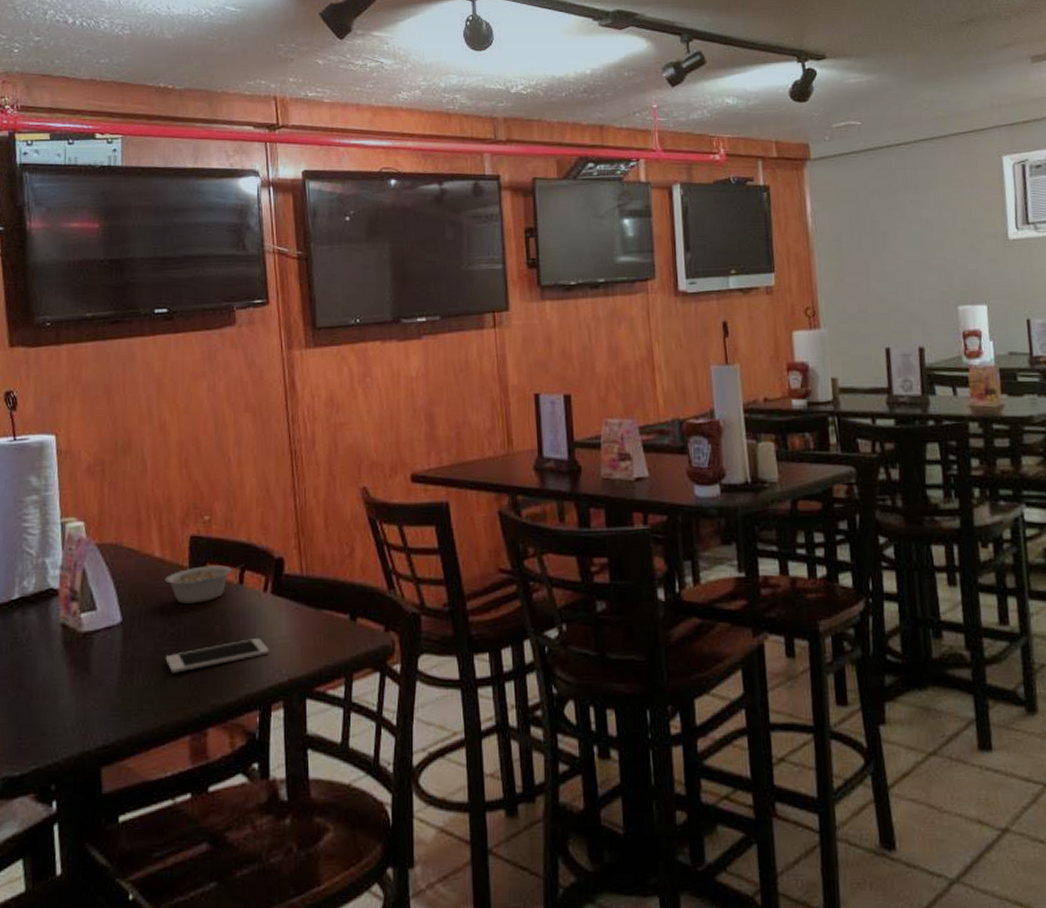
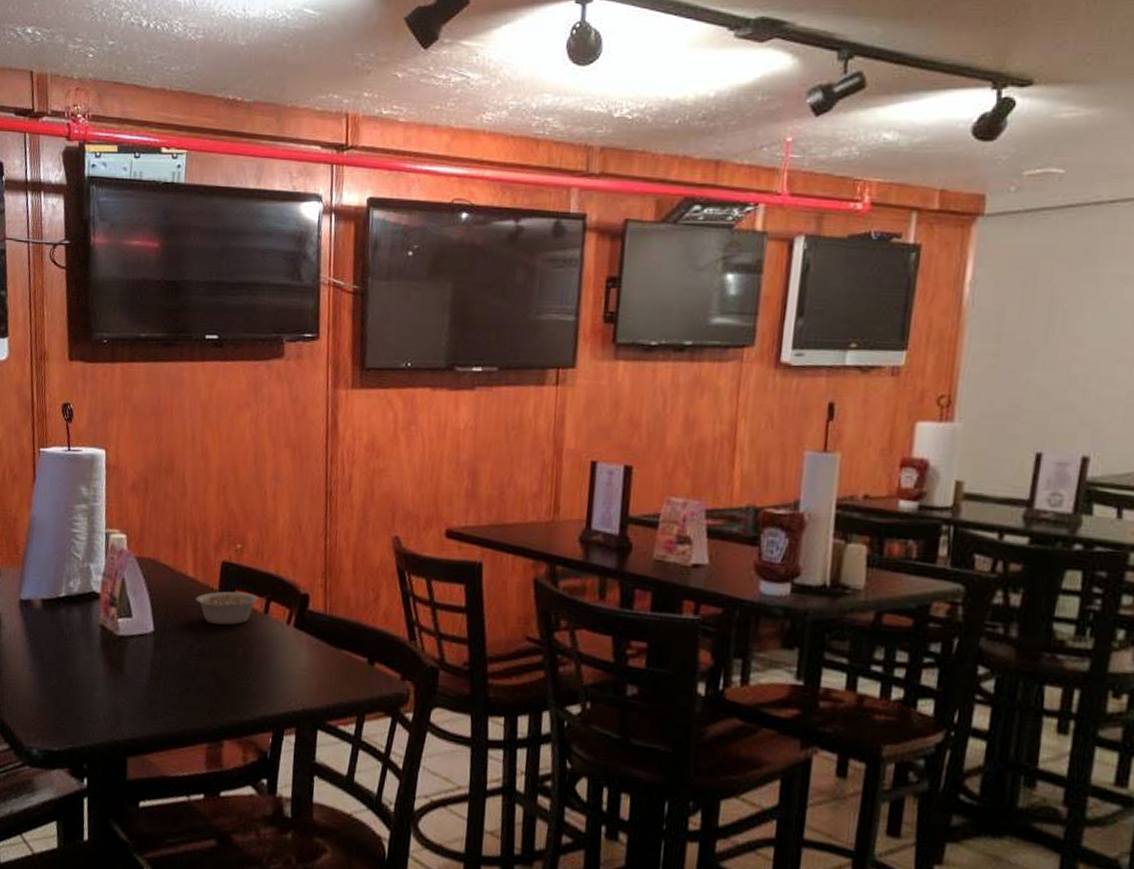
cell phone: present [165,639,270,673] -> none [190,665,288,686]

